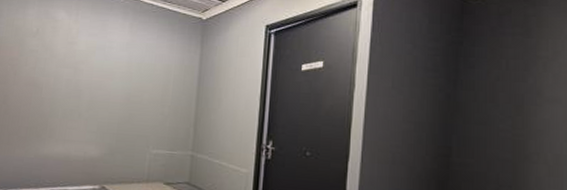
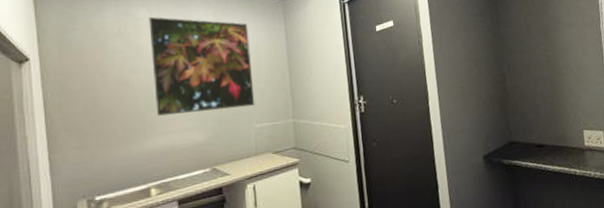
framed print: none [58,20,163,129] -> present [149,16,255,116]

